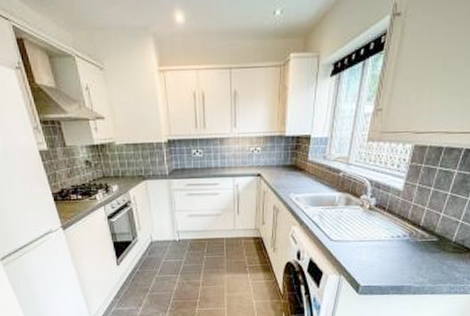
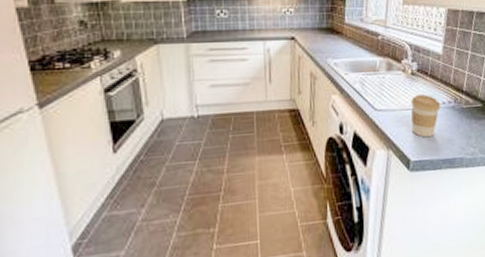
coffee cup: none [364,227,395,267] -> present [411,94,441,138]

